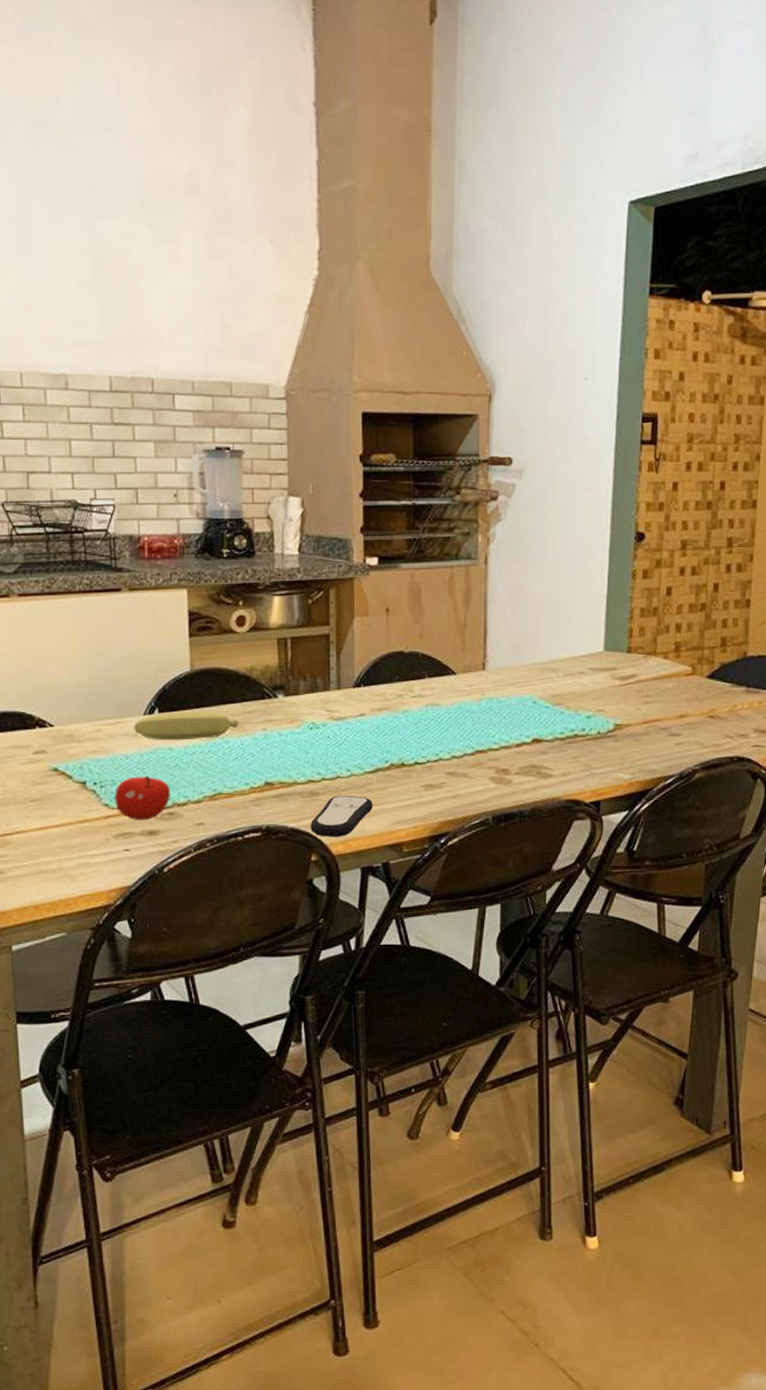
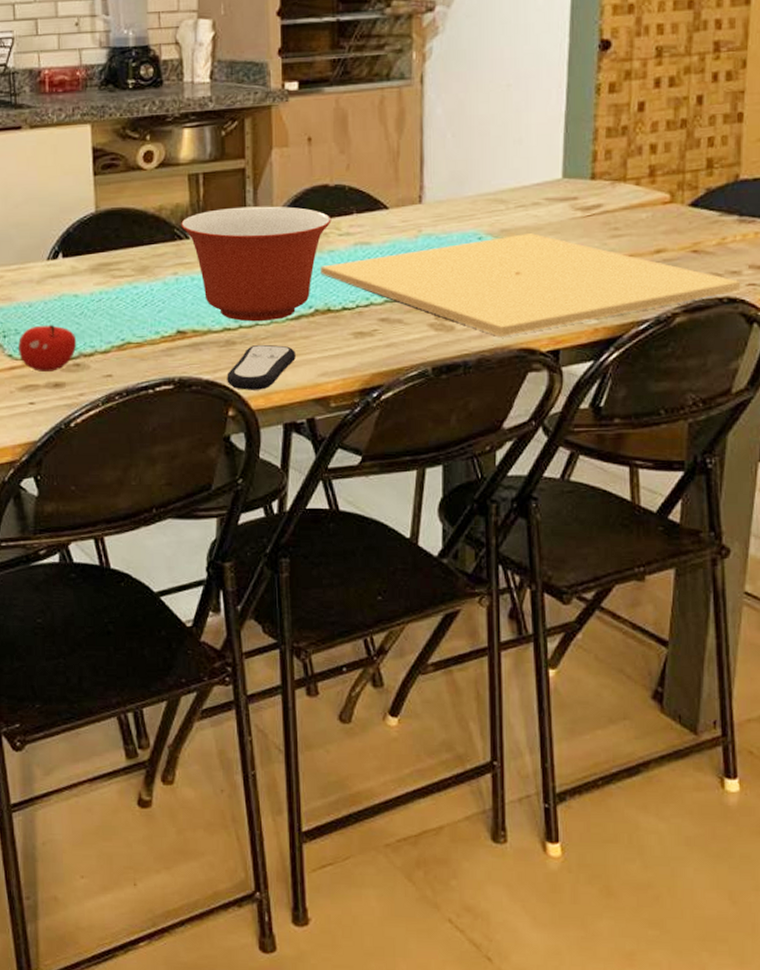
banana: present [134,711,238,741] -> none [37,254,147,287]
mixing bowl: none [270,669,406,775] -> present [181,206,332,322]
cutting board: none [396,699,748,789] -> present [320,233,741,337]

